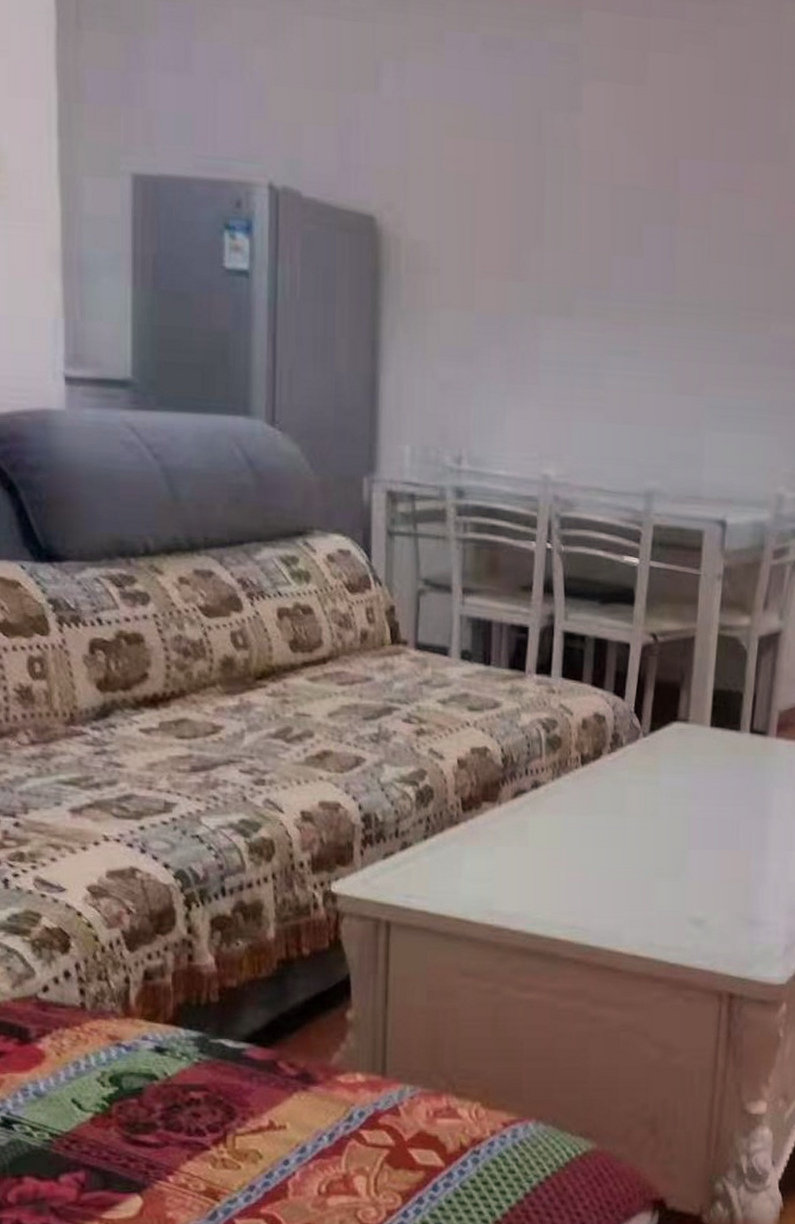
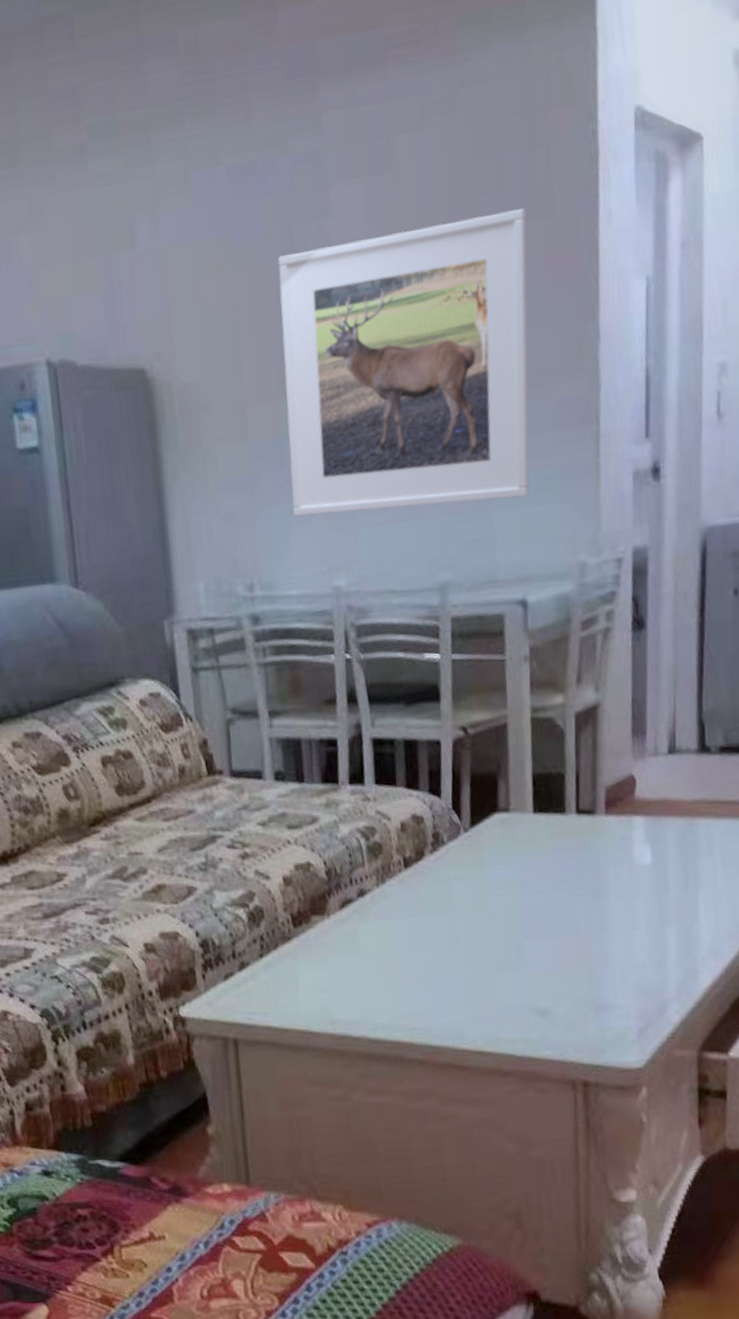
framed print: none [511,137,765,424] -> present [277,208,530,517]

